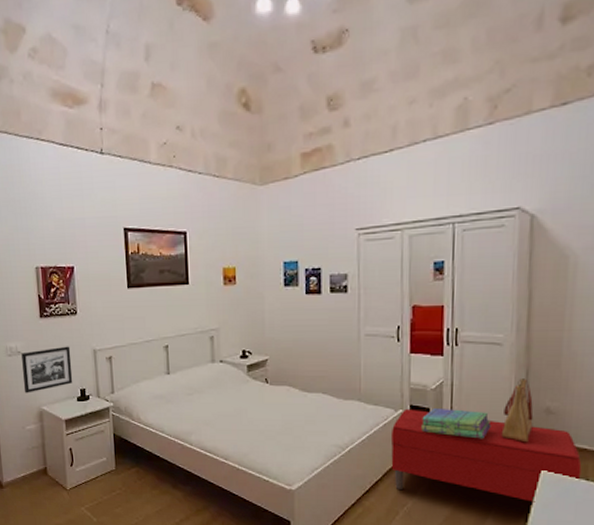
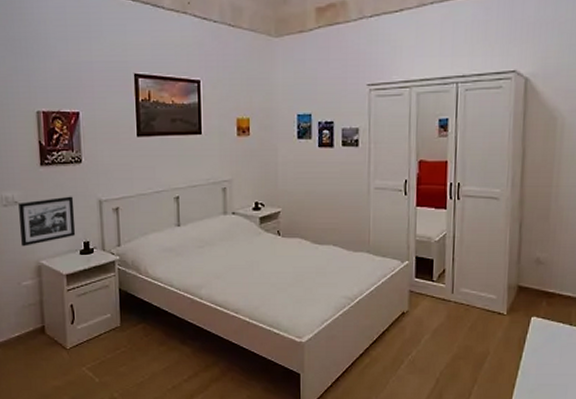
bench: present [390,408,582,502] -> none [397,260,567,347]
stack of books: present [421,407,492,439] -> none [426,259,489,289]
shopping bag: present [501,379,534,443] -> none [497,231,526,292]

